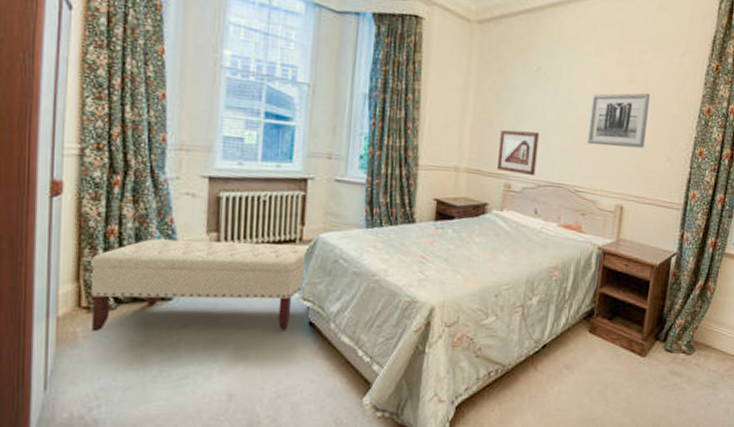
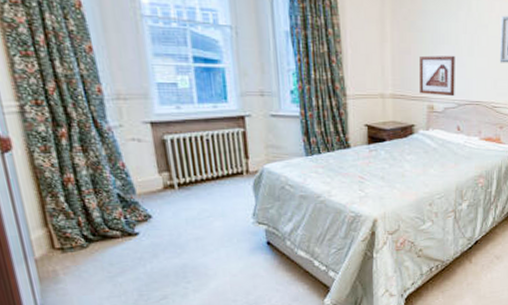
bench: present [89,238,309,332] -> none [53,176,258,268]

